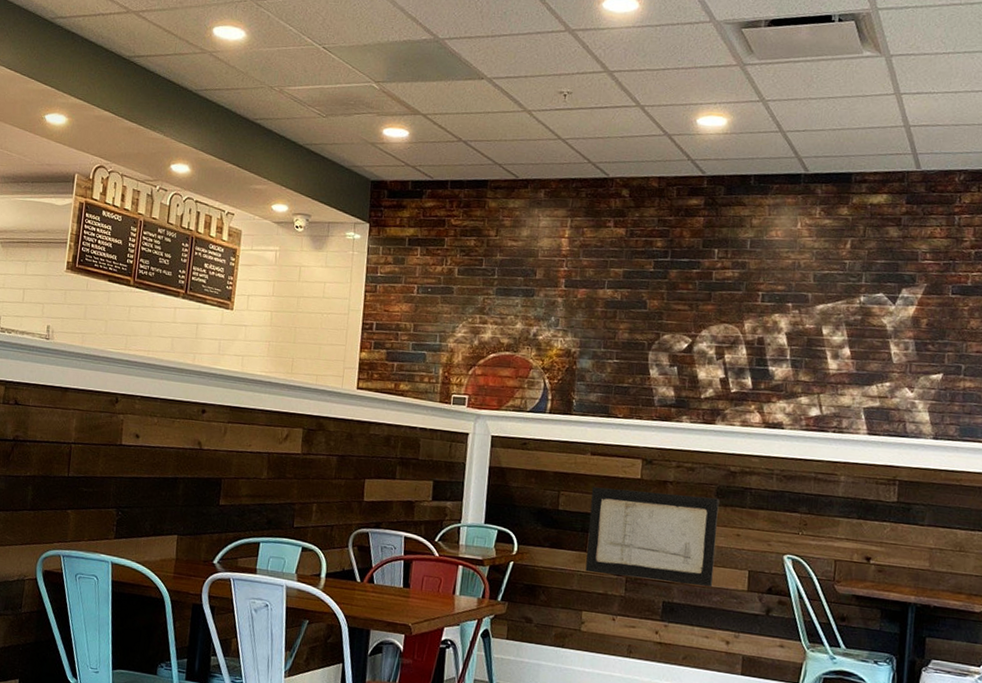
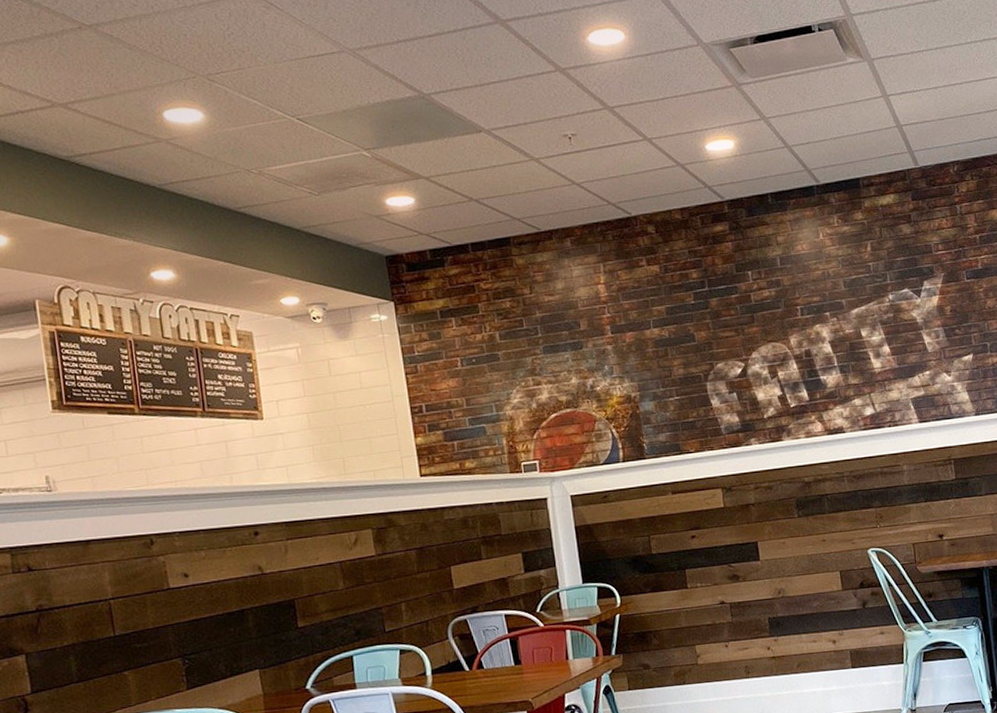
wall art: present [585,486,720,588] -> none [679,511,811,607]

